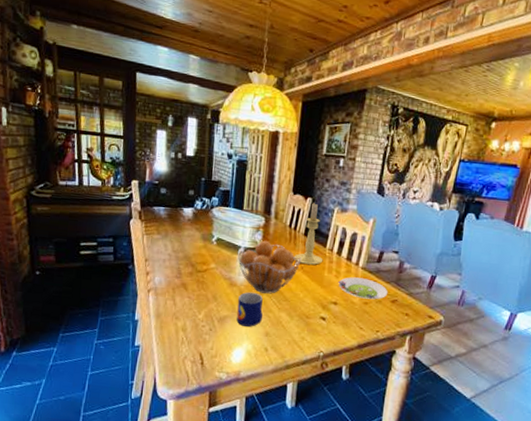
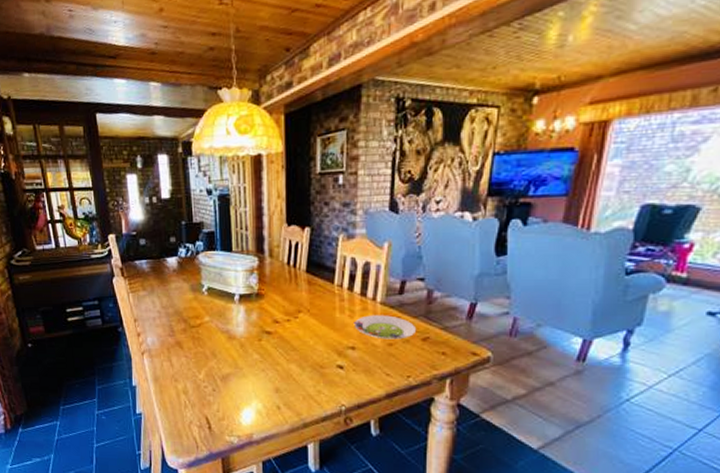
mug: present [236,292,263,327] -> none [240,344,271,383]
fruit basket: present [238,240,302,294] -> none [233,283,307,344]
candle holder: present [294,203,322,266] -> none [298,232,331,307]

